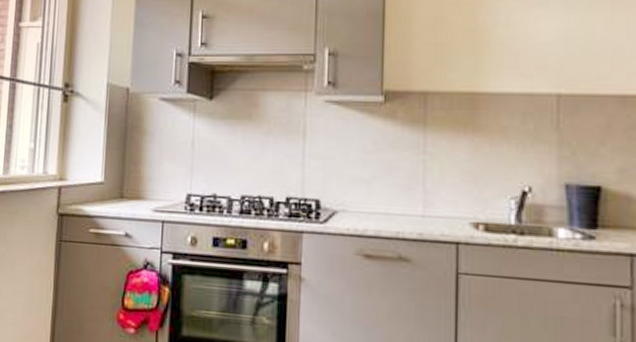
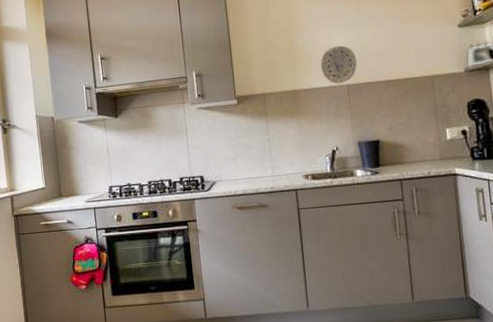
decorative plate: none [517,34,578,91] -> present [320,45,357,84]

